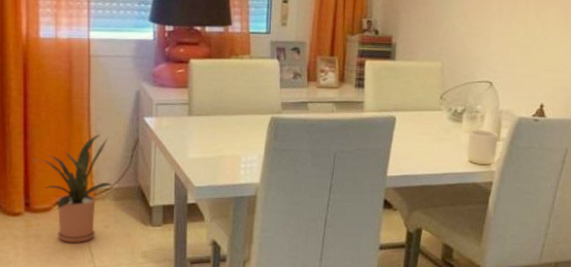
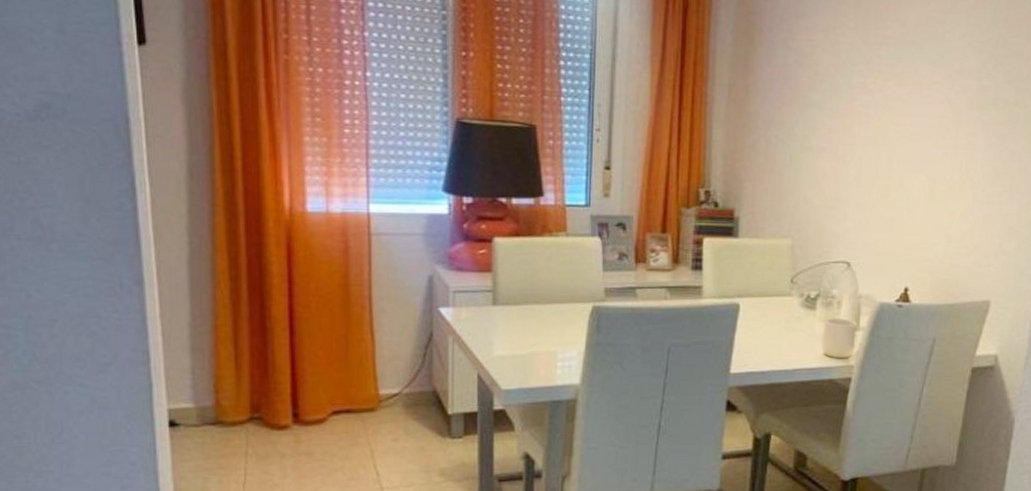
house plant: present [32,133,114,244] -> none [300,327,403,461]

